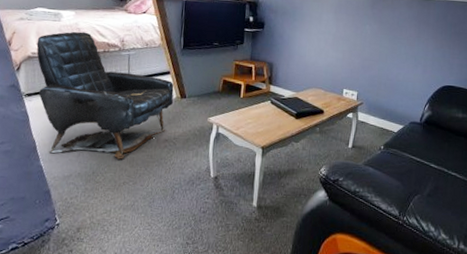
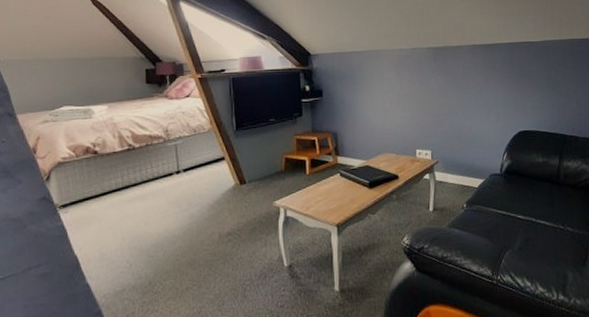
armchair: present [36,31,174,160] -> none [67,126,233,269]

